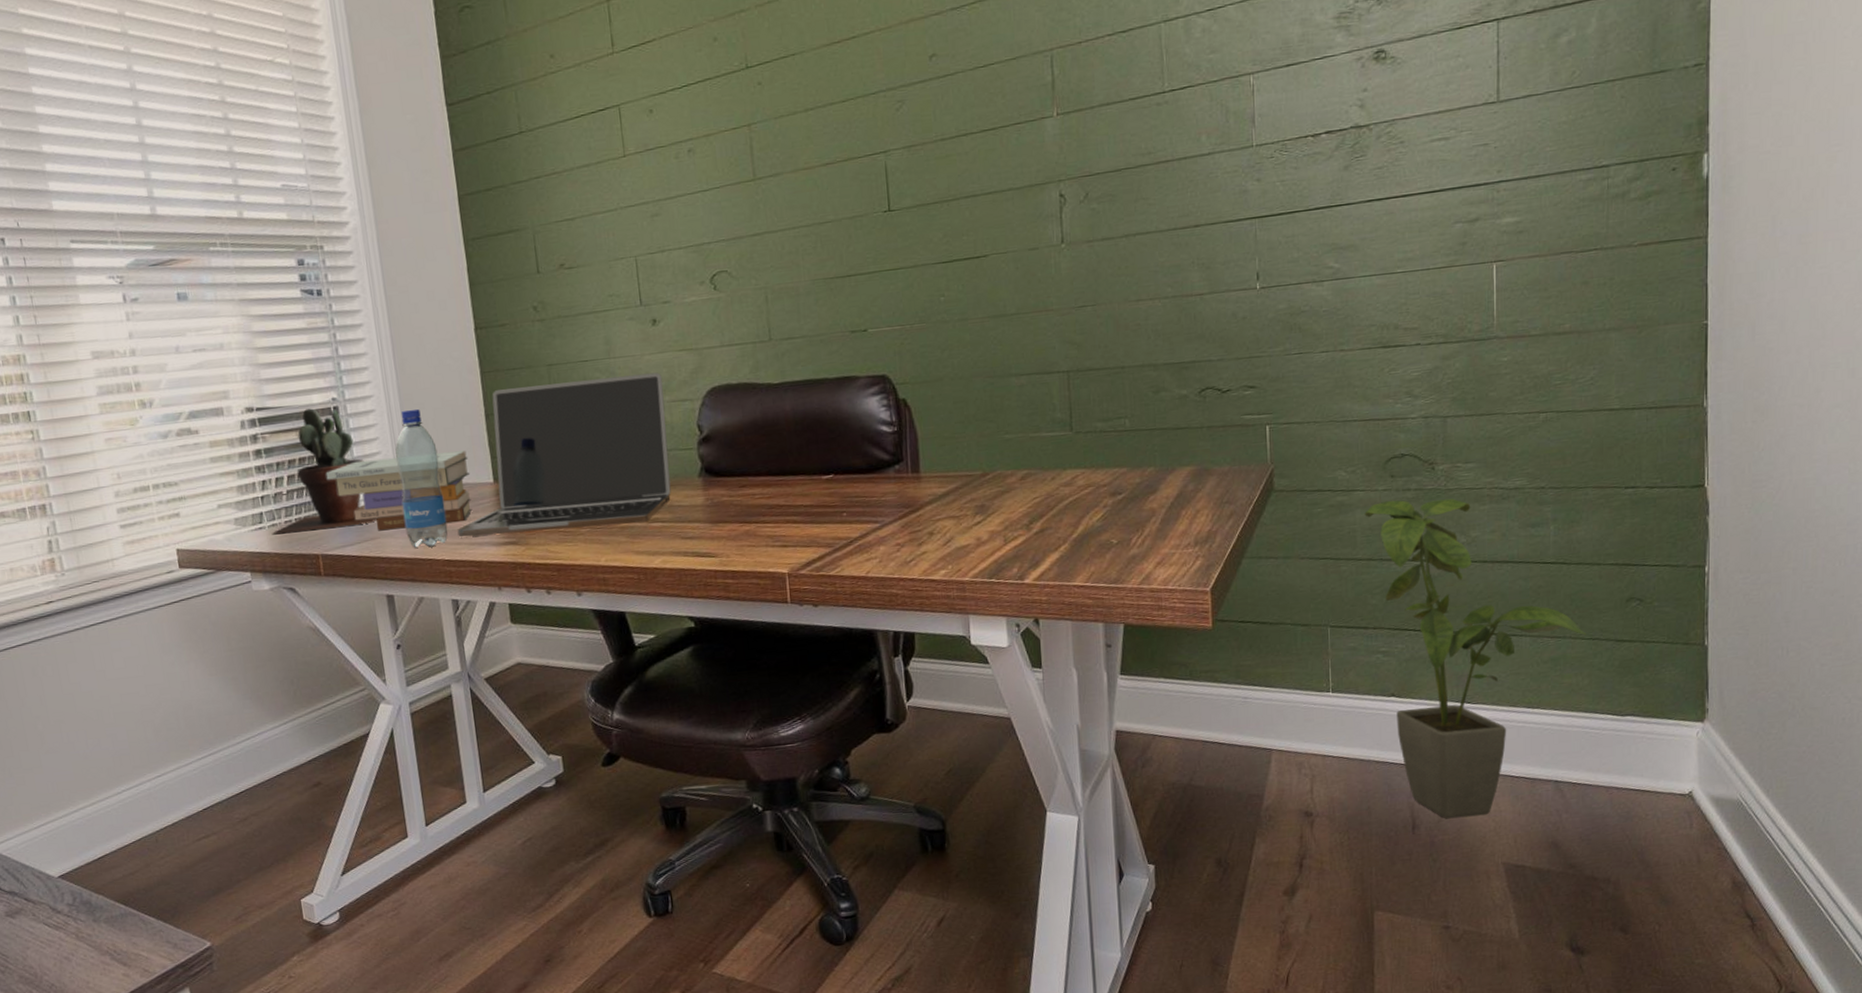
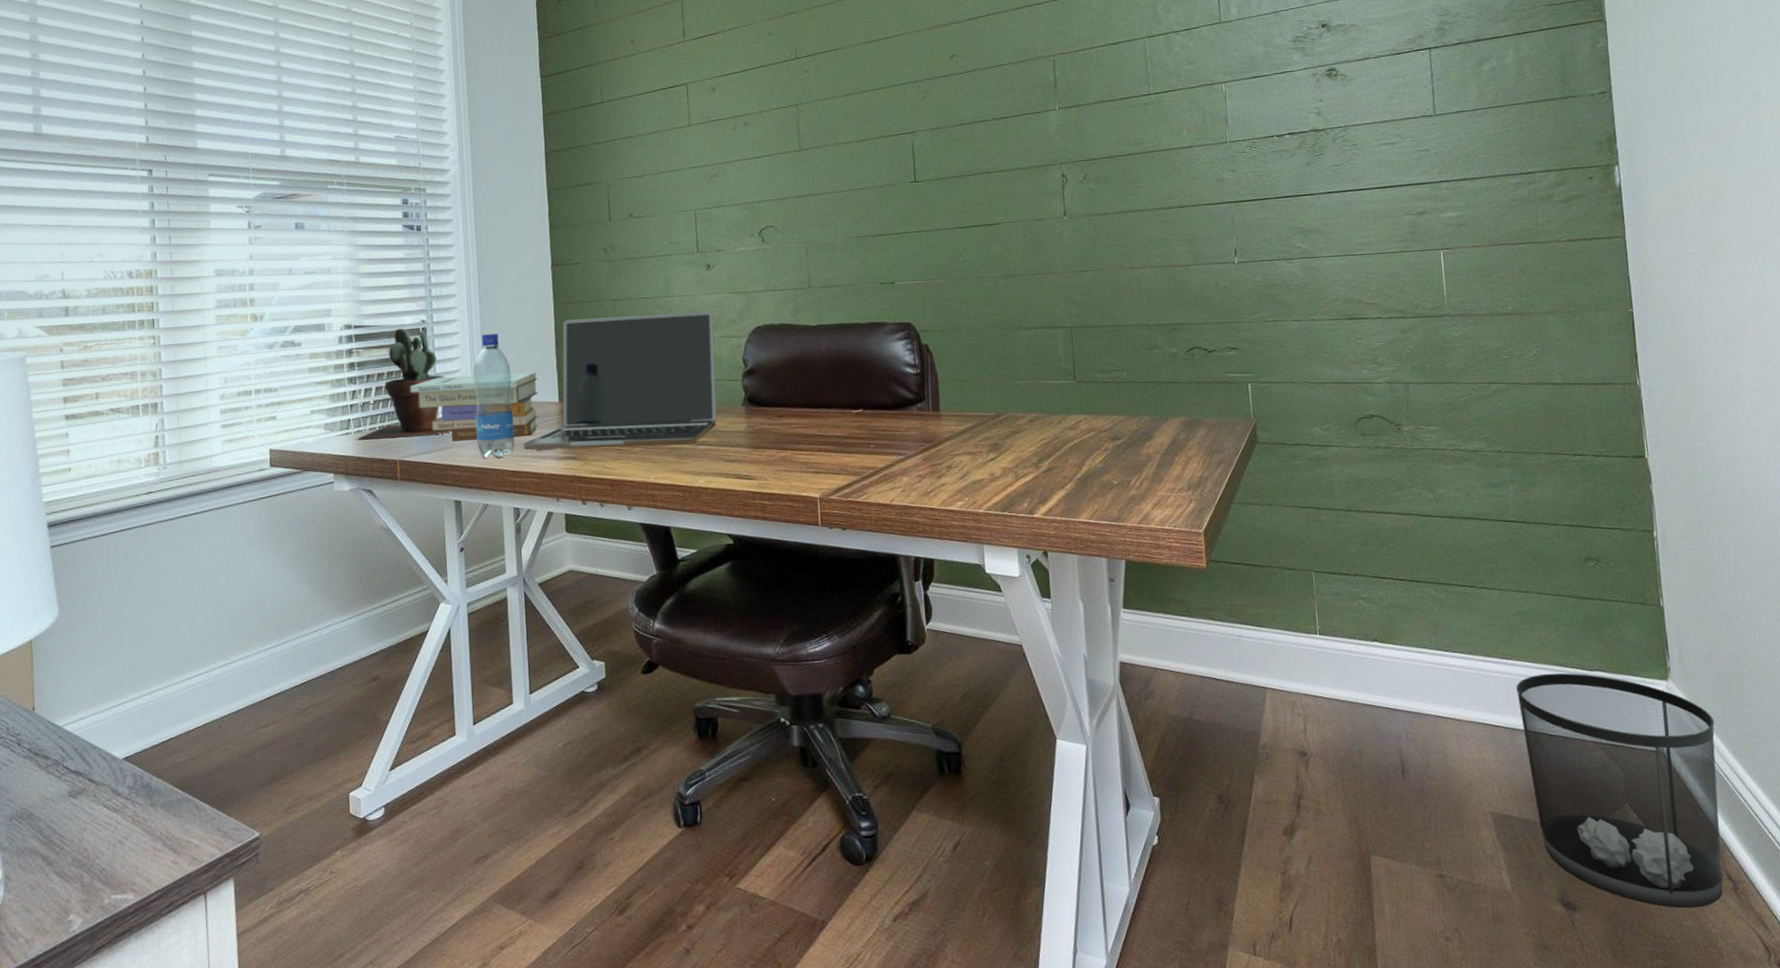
house plant: present [1364,498,1586,819] -> none [1340,456,1550,765]
waste bin: none [1541,719,1750,948] -> present [1516,672,1724,909]

